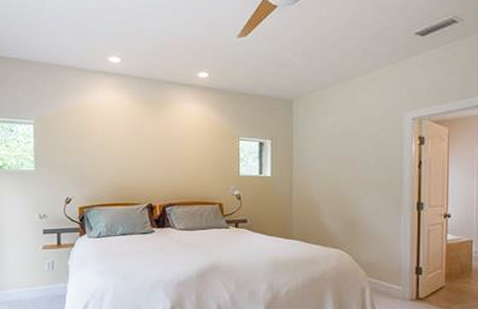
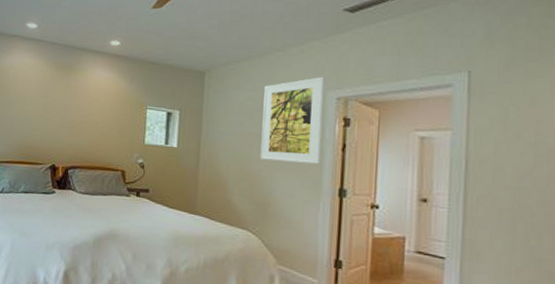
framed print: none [348,98,401,181] -> present [260,76,325,164]

